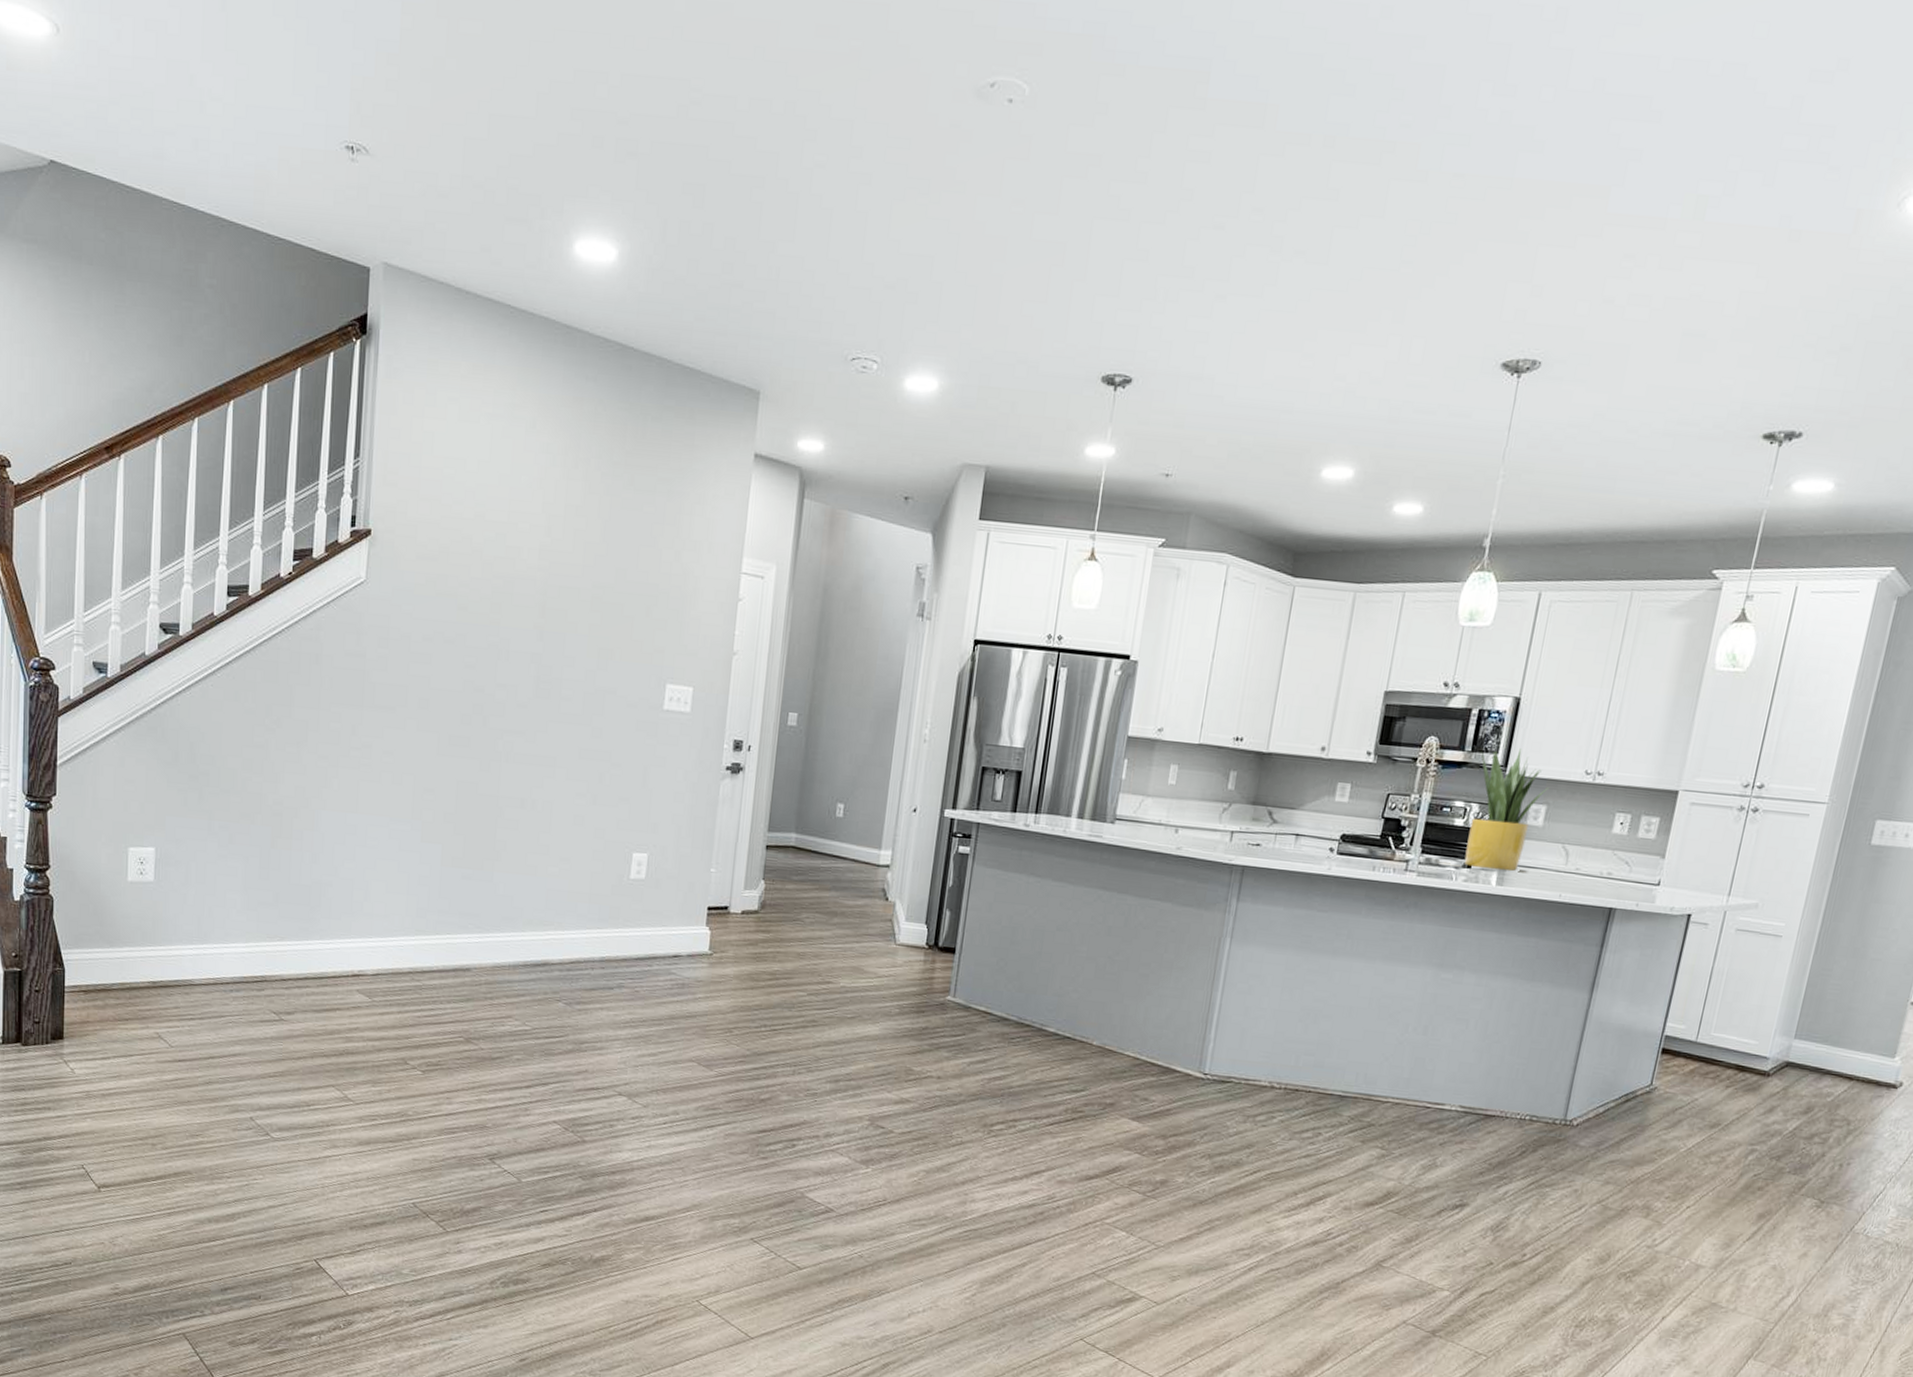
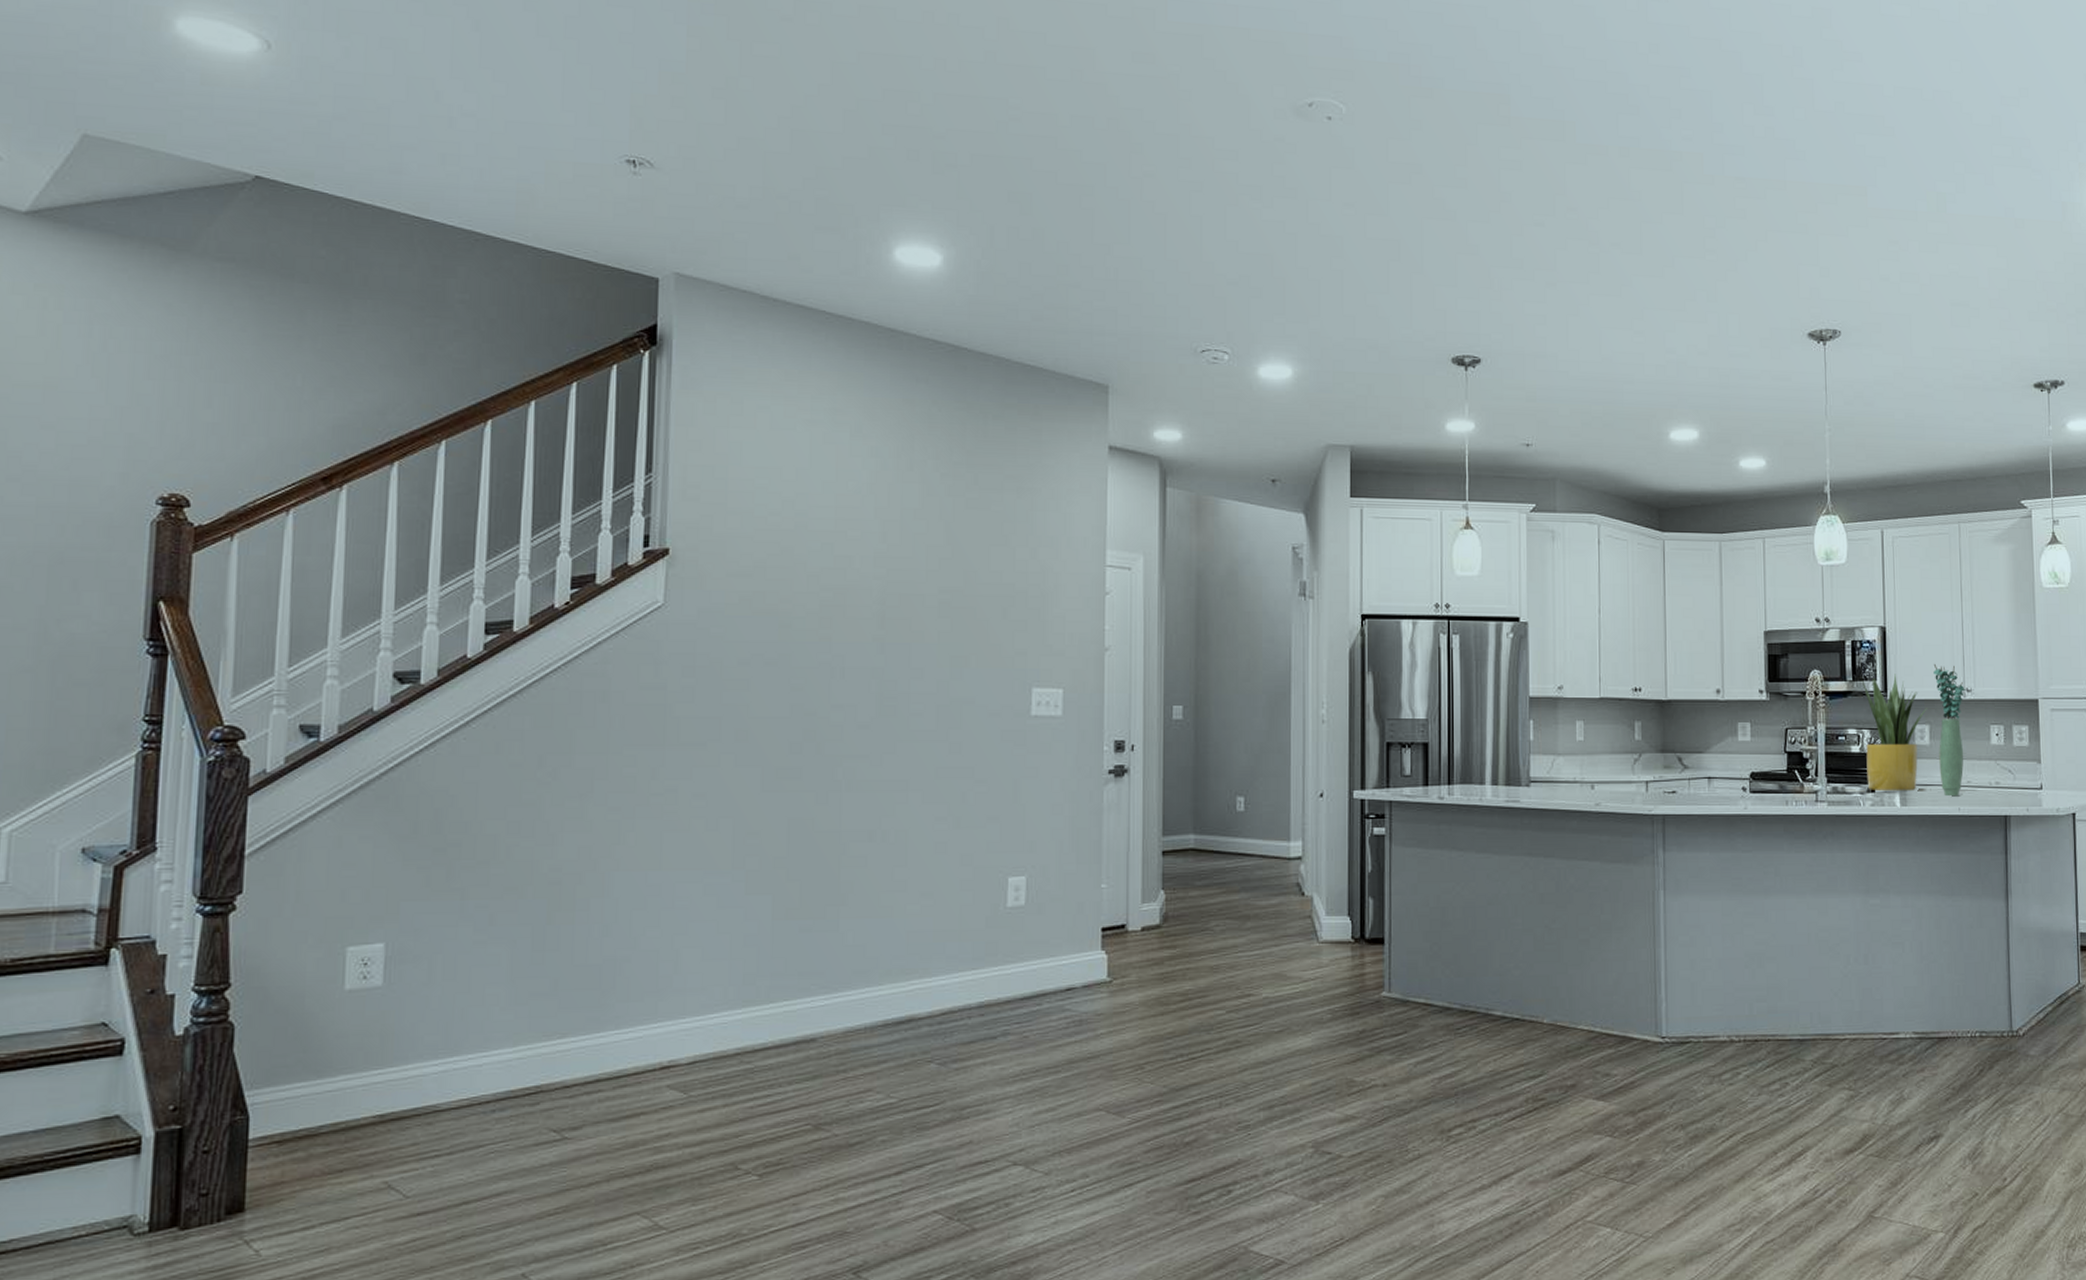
vase: none [1545,741,1597,883] -> present [1933,663,1966,797]

